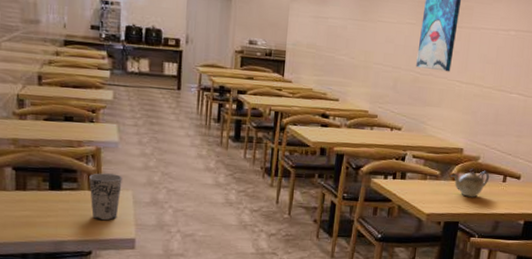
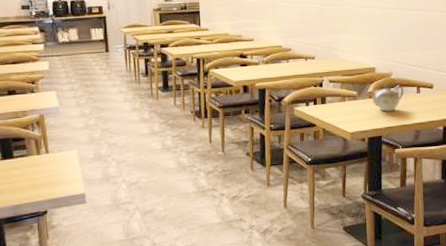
cup: present [89,173,122,221] -> none [36,136,67,181]

